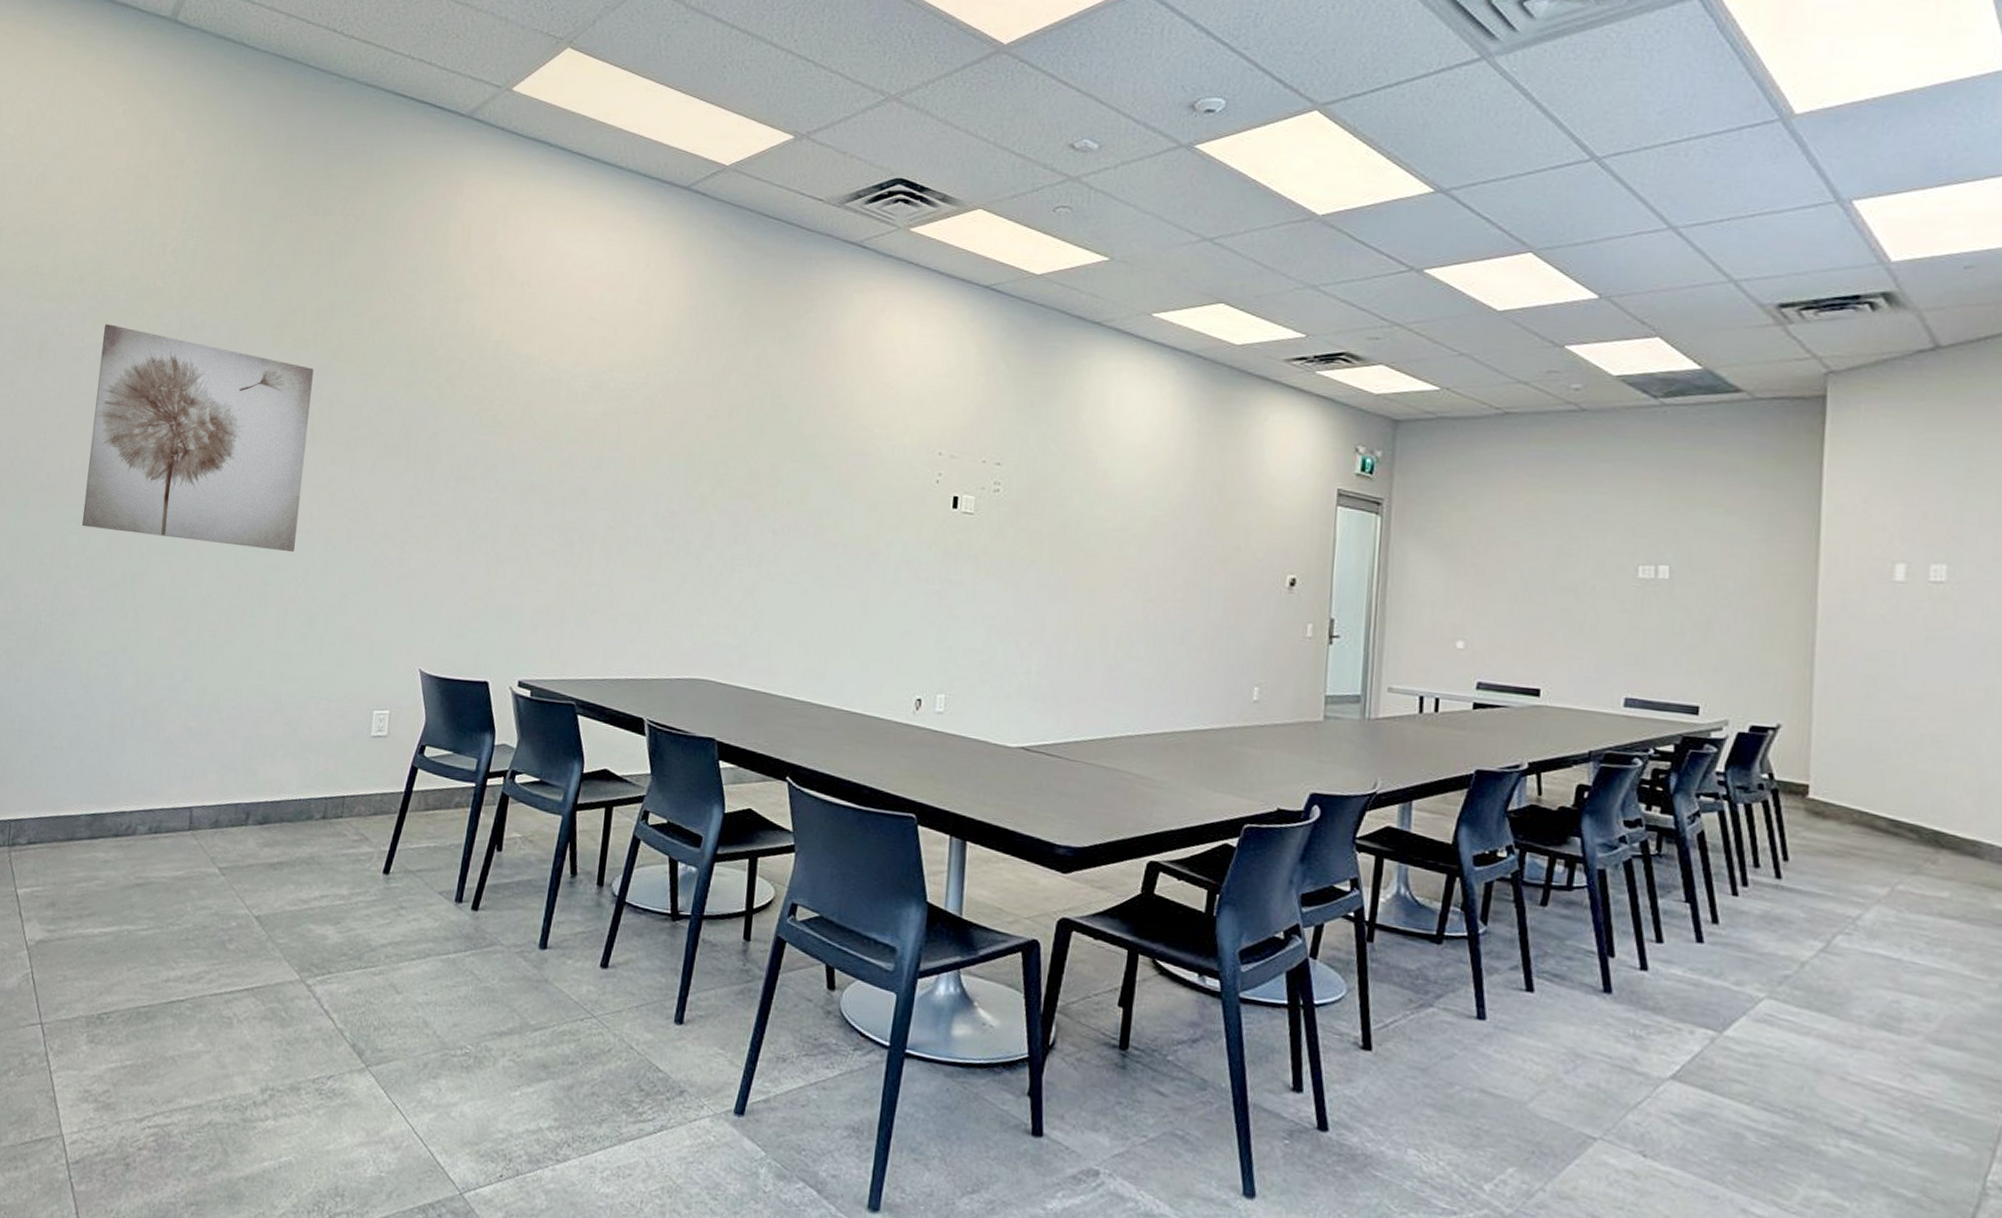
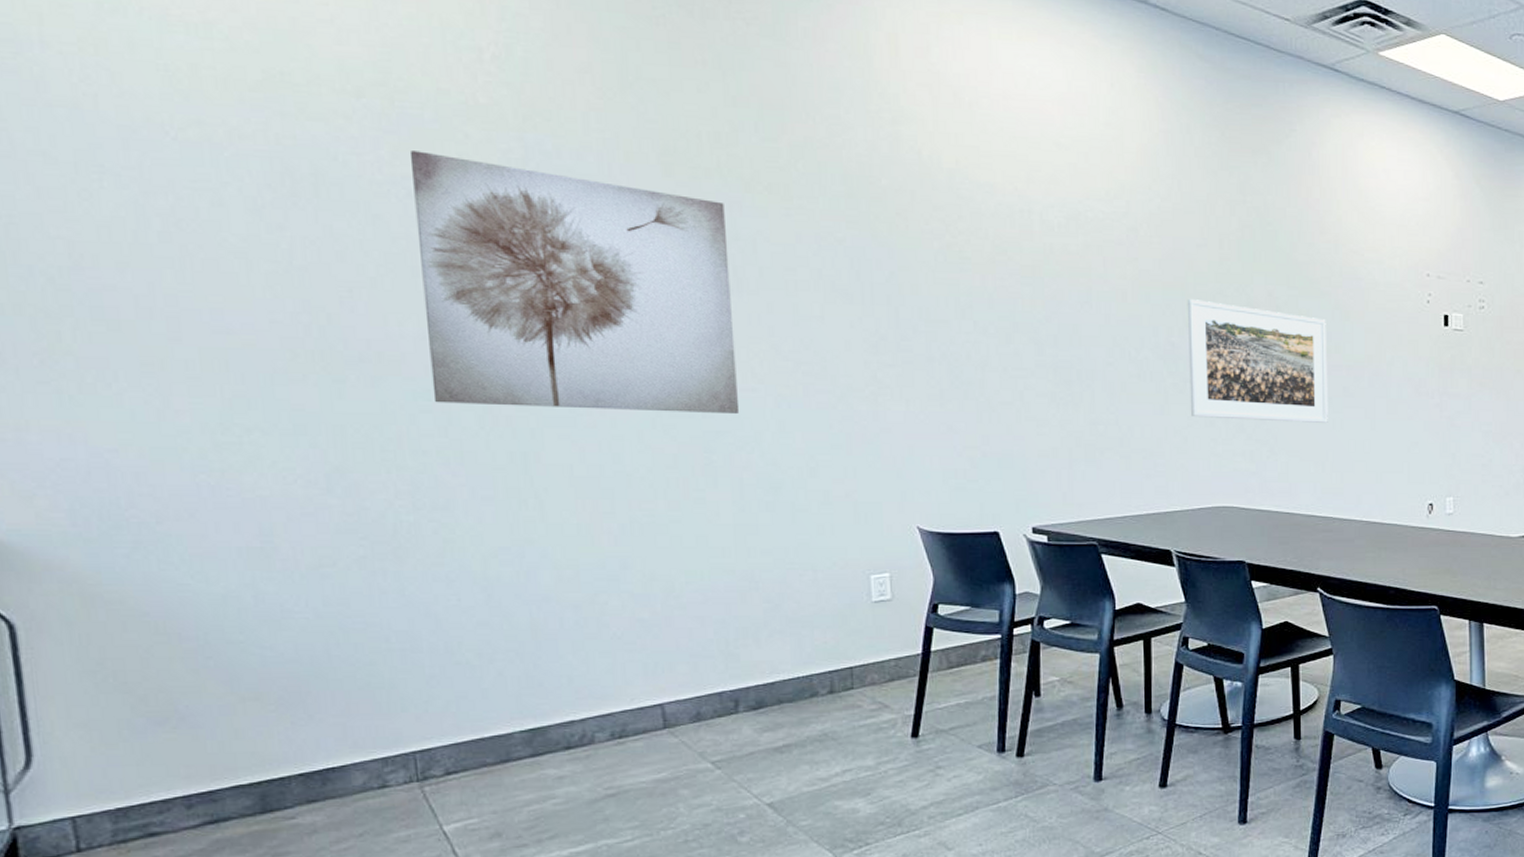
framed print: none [680,468,827,603] -> present [1187,299,1328,424]

